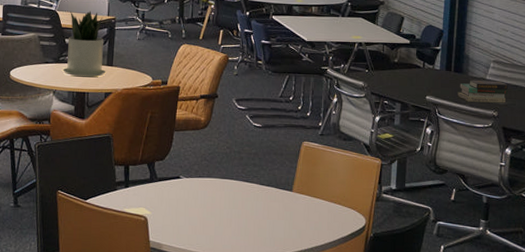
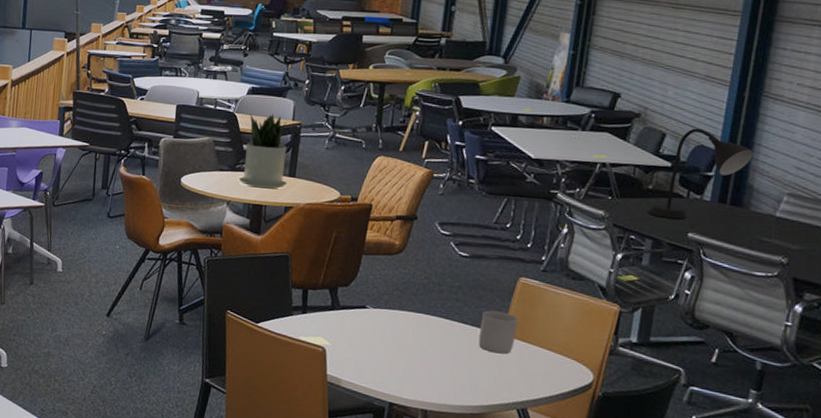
mug: none [274,172,305,208] -> present [478,310,519,354]
desk lamp: none [395,12,467,86] -> present [646,128,753,220]
books: present [457,79,509,103] -> none [732,215,807,248]

